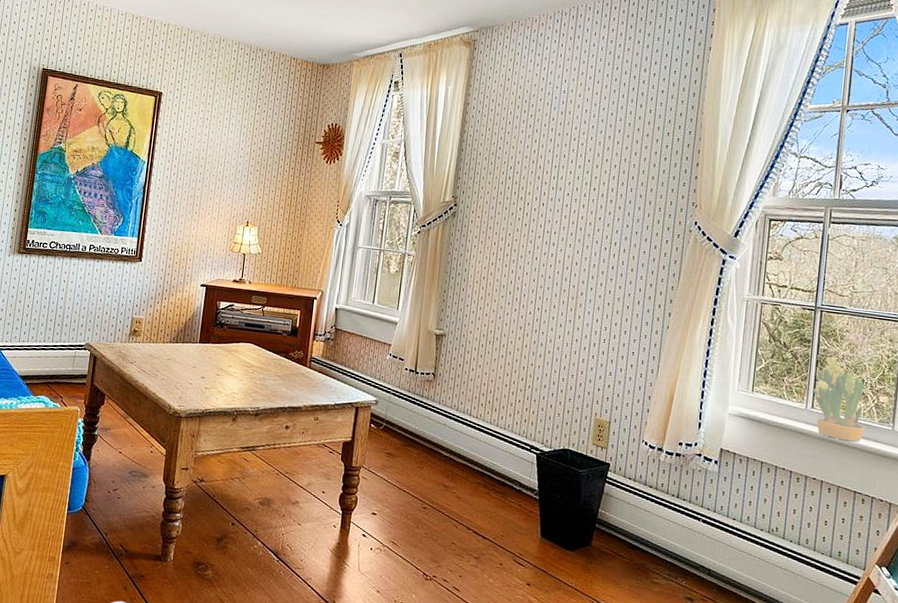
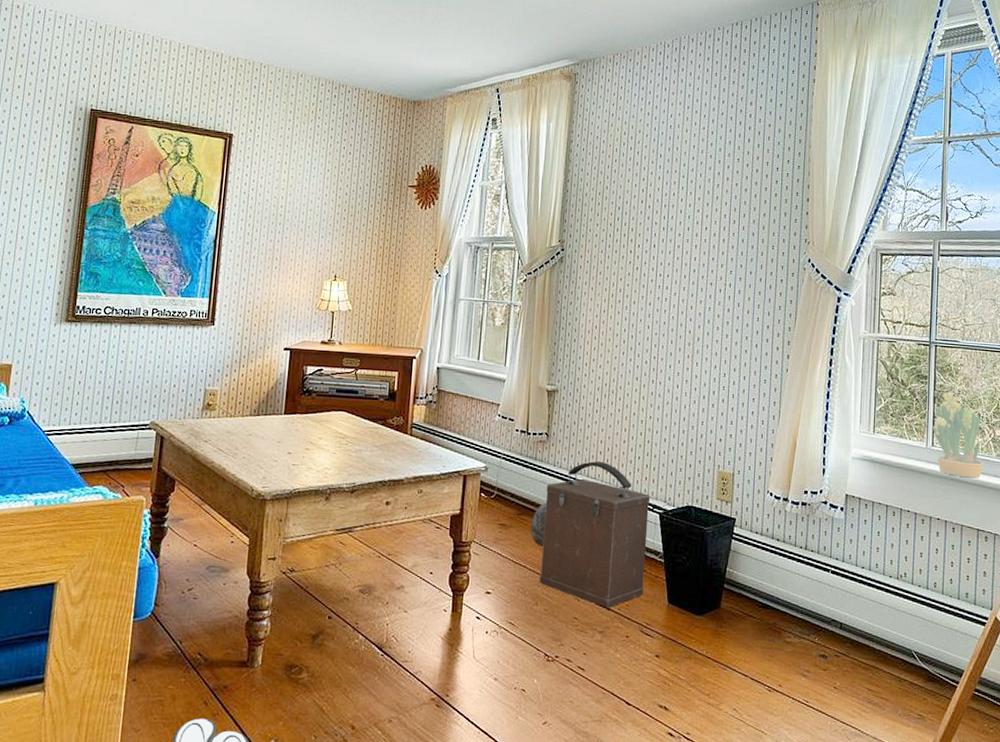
suitcase: none [415,401,529,537] -> present [530,461,651,608]

